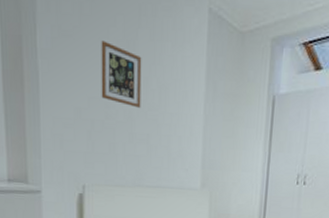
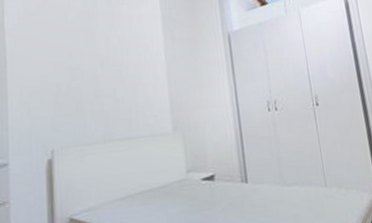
picture frame: present [101,40,142,108] -> none [63,13,105,66]

